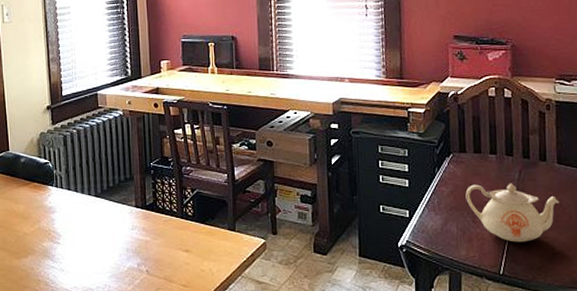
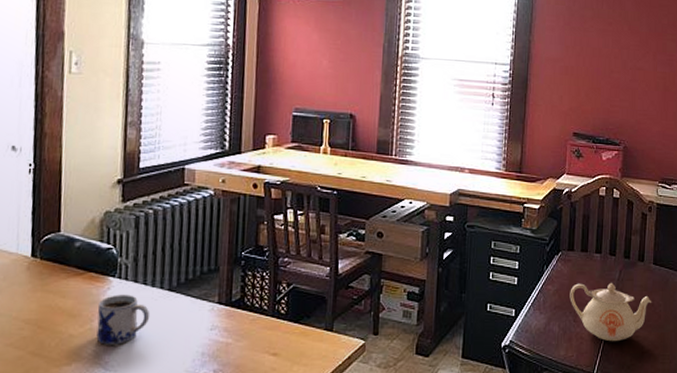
mug: none [43,200,83,241] -> present [96,295,150,345]

